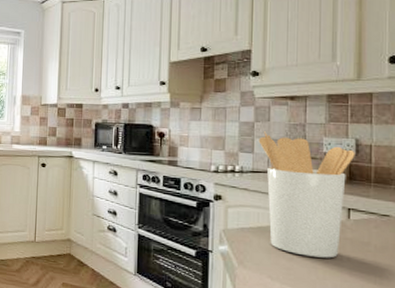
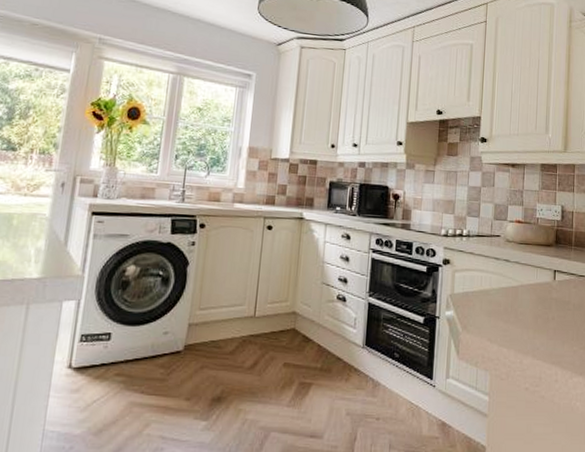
utensil holder: present [258,131,355,258] -> none [484,196,561,318]

